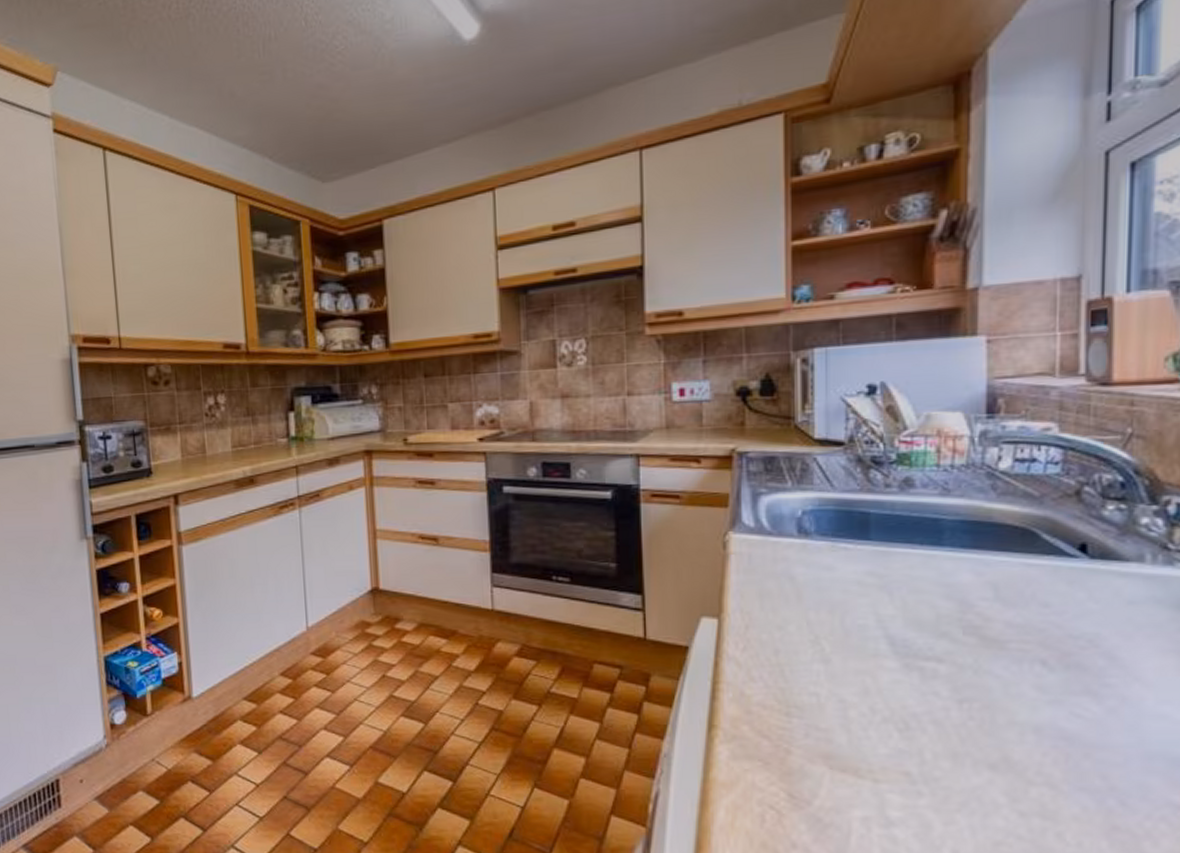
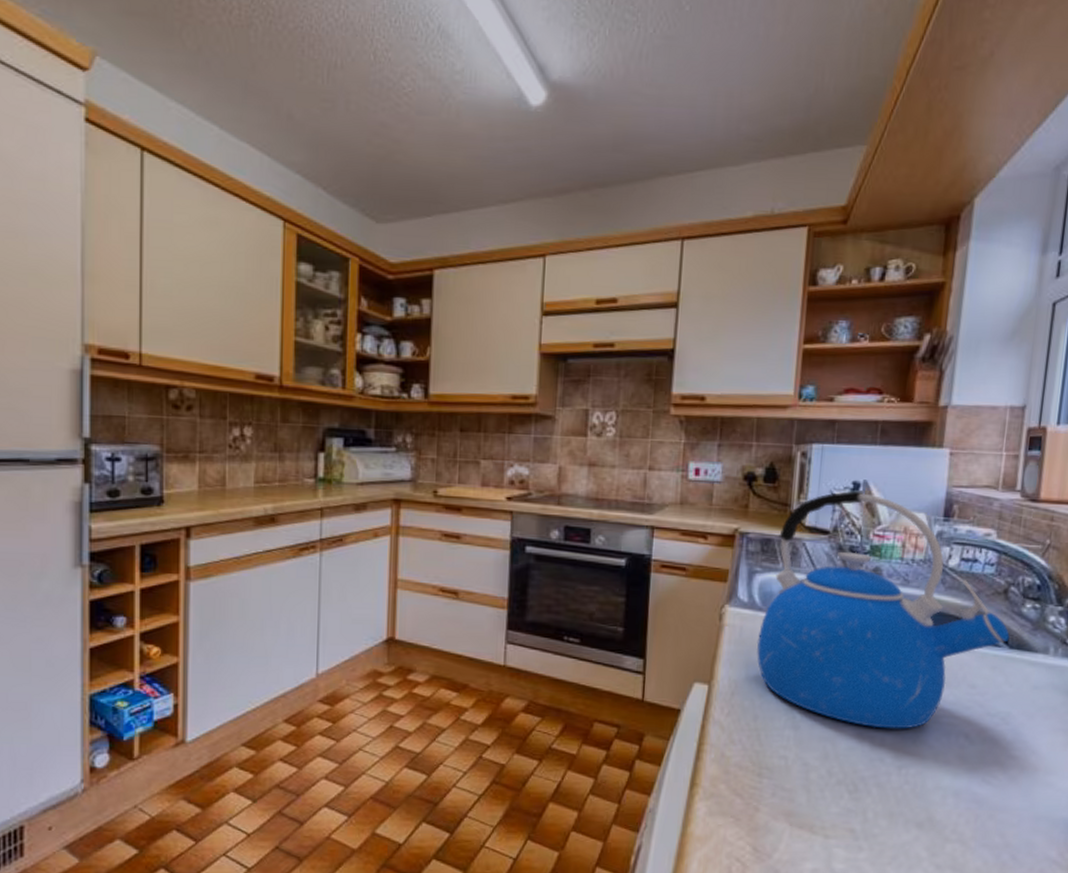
kettle: none [769,393,1089,658] -> present [756,490,1010,729]

